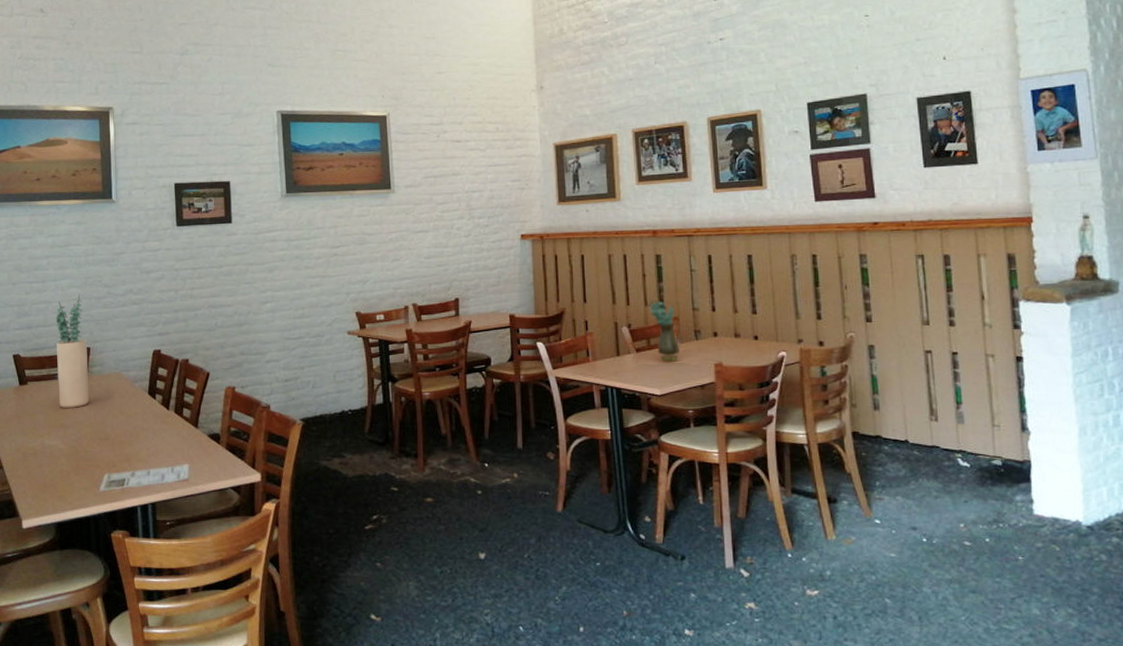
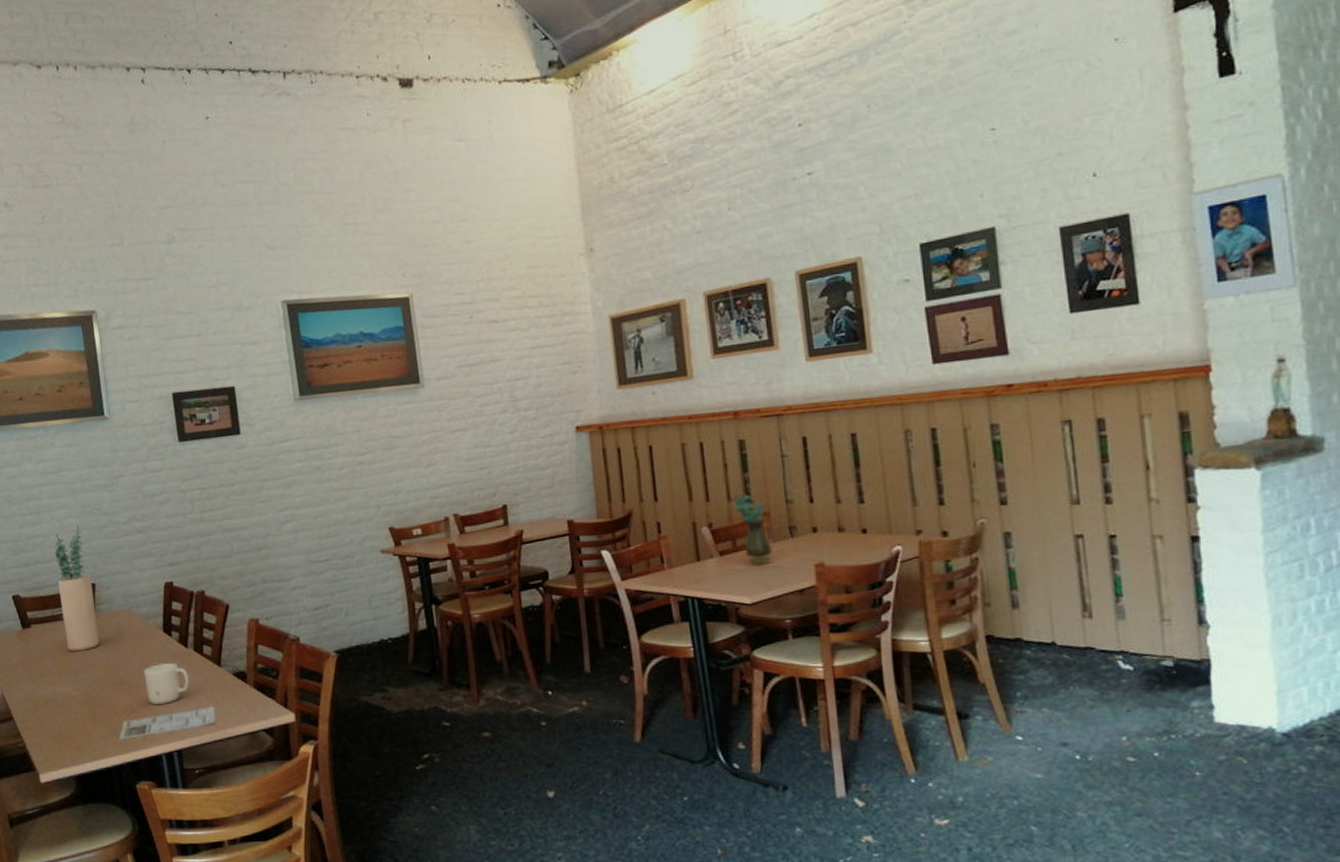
mug: none [127,422,168,461] -> present [143,663,190,705]

